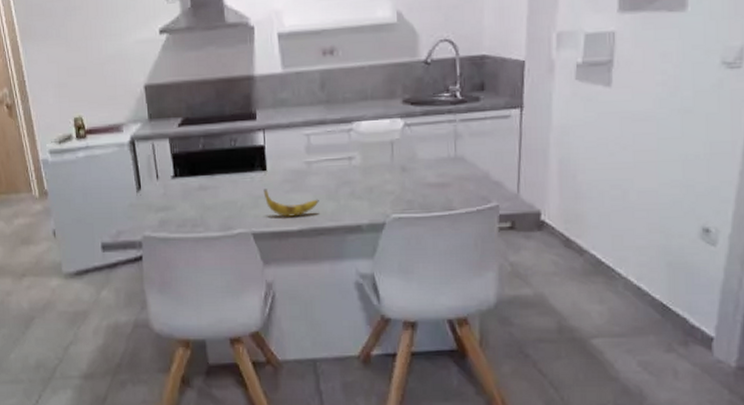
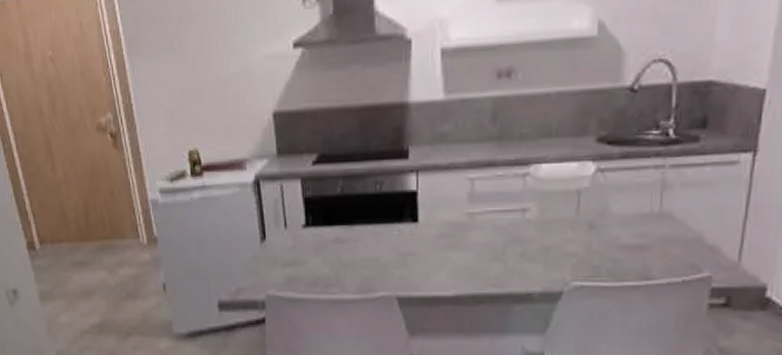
banana: present [263,189,319,217] -> none [413,244,481,280]

